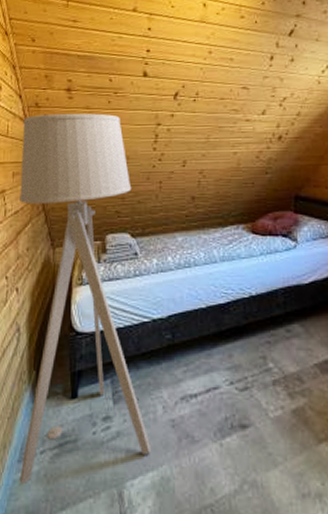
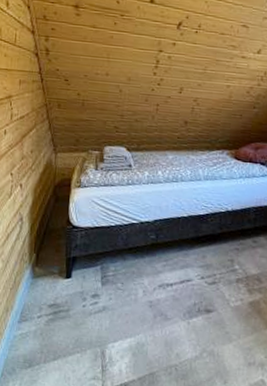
floor lamp: present [19,113,150,485] -> none [19,27,131,340]

